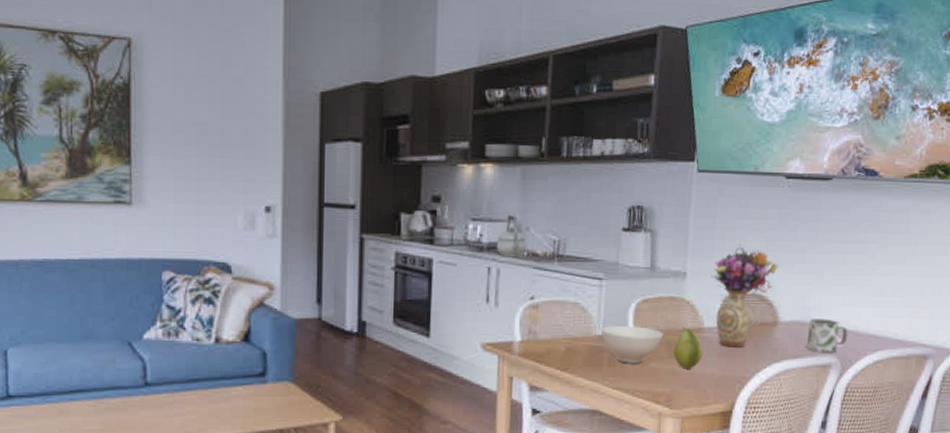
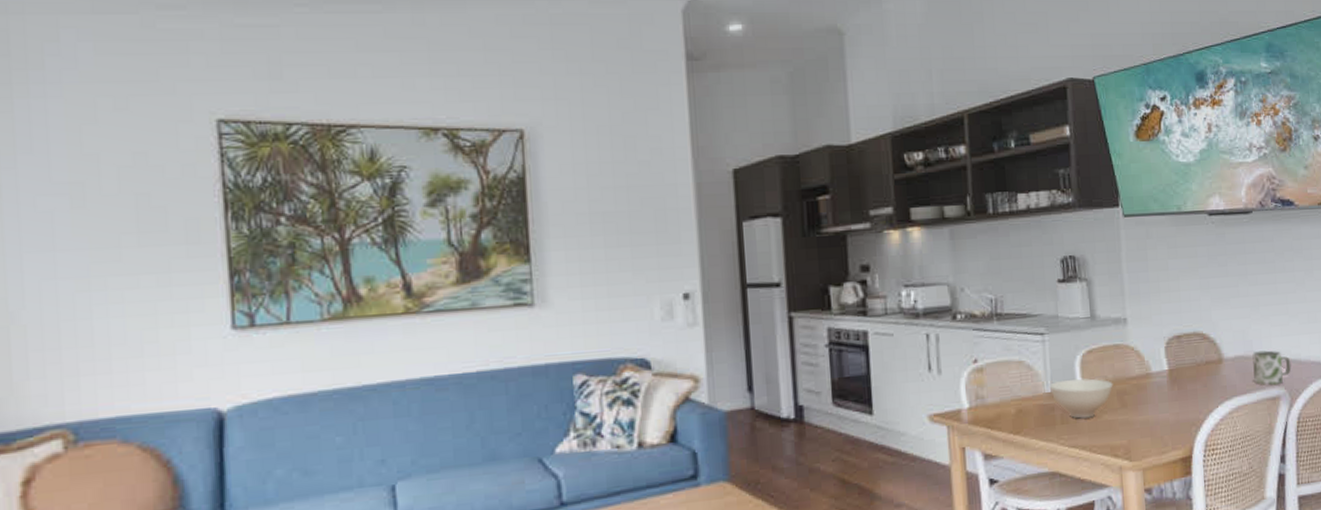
kettle: present [496,214,527,258] -> none [932,277,964,322]
fruit: present [673,327,703,369] -> none [1124,374,1155,418]
flower arrangement: present [711,242,779,348] -> none [1151,283,1215,390]

